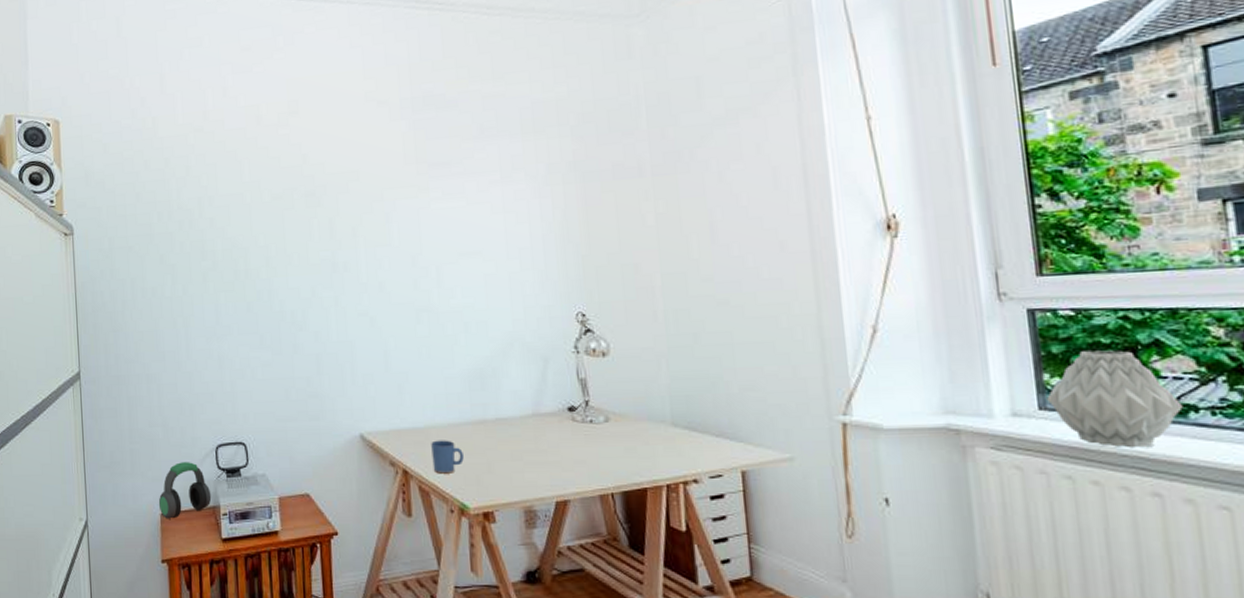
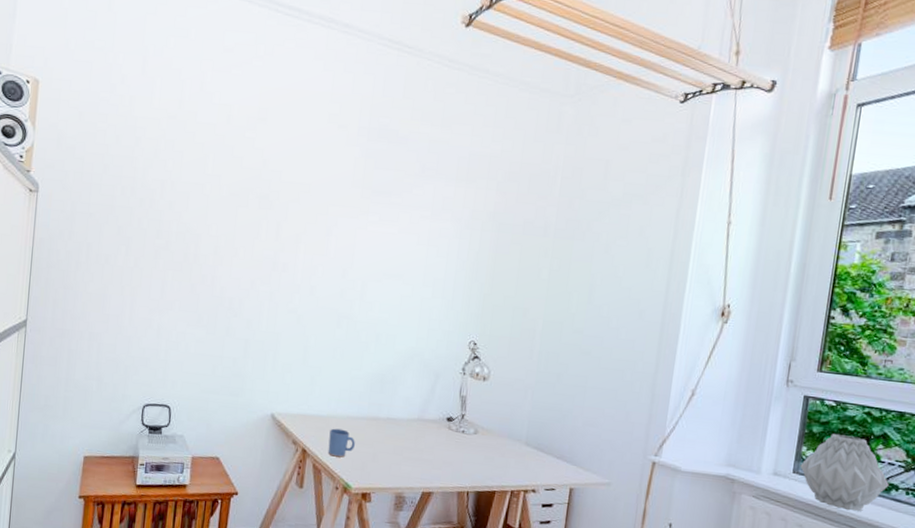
headphones: present [158,462,212,519] -> none [83,414,133,463]

